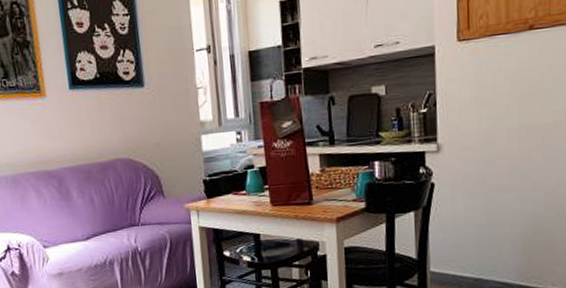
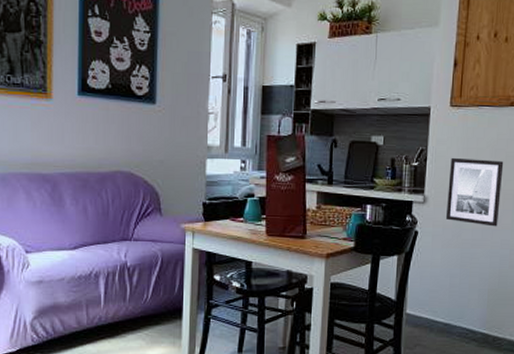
wall art: none [464,94,528,169] -> present [445,157,504,227]

